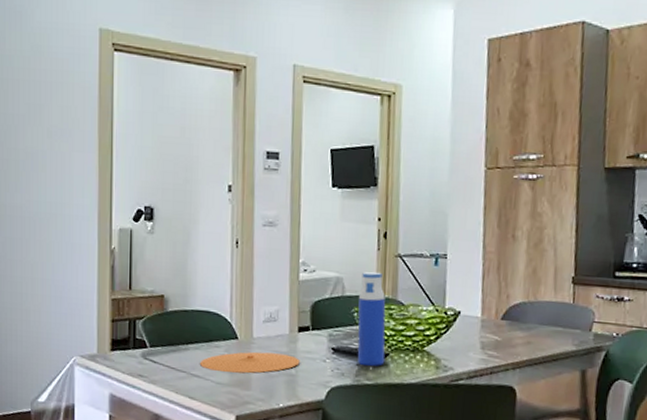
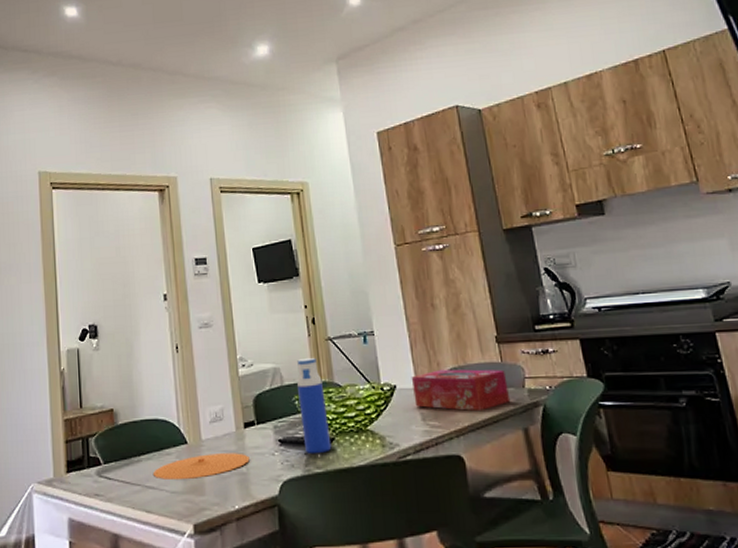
tissue box: none [476,302,575,347] -> present [411,369,511,411]

